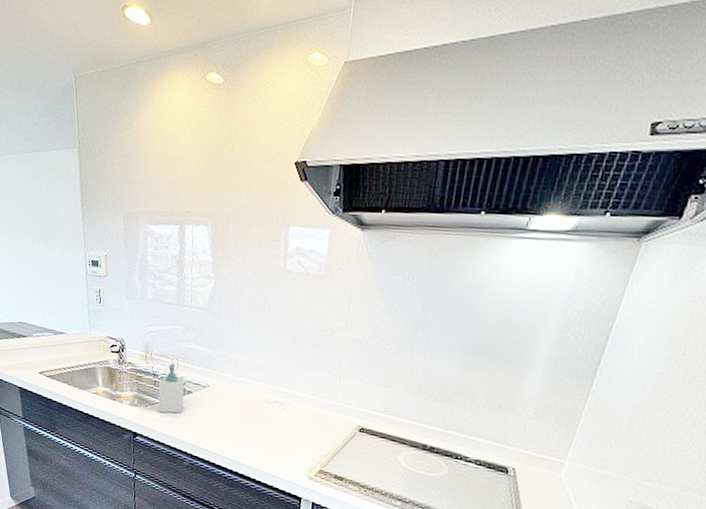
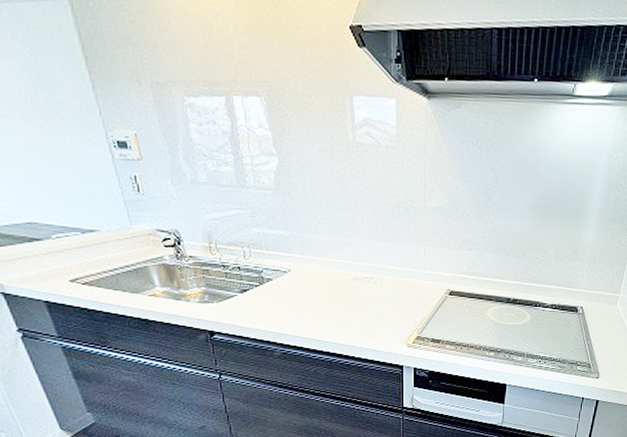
soap bottle: present [158,364,185,413] -> none [230,252,265,306]

